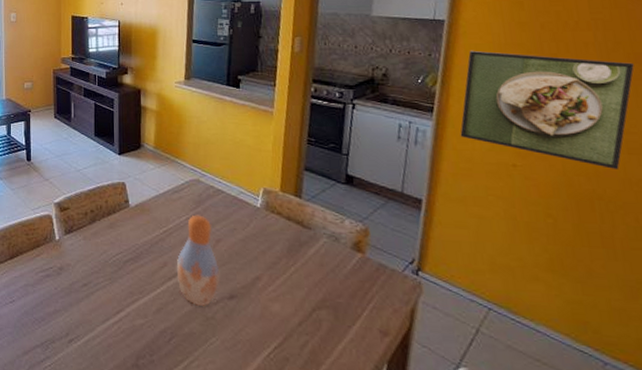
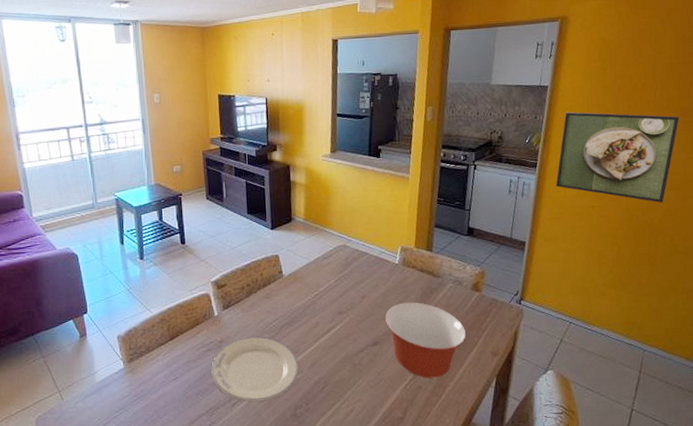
plate: none [49,267,143,343] -> present [211,336,299,402]
vase: present [176,214,220,307] -> none [327,276,365,357]
mixing bowl: none [243,253,347,351] -> present [384,302,467,379]

